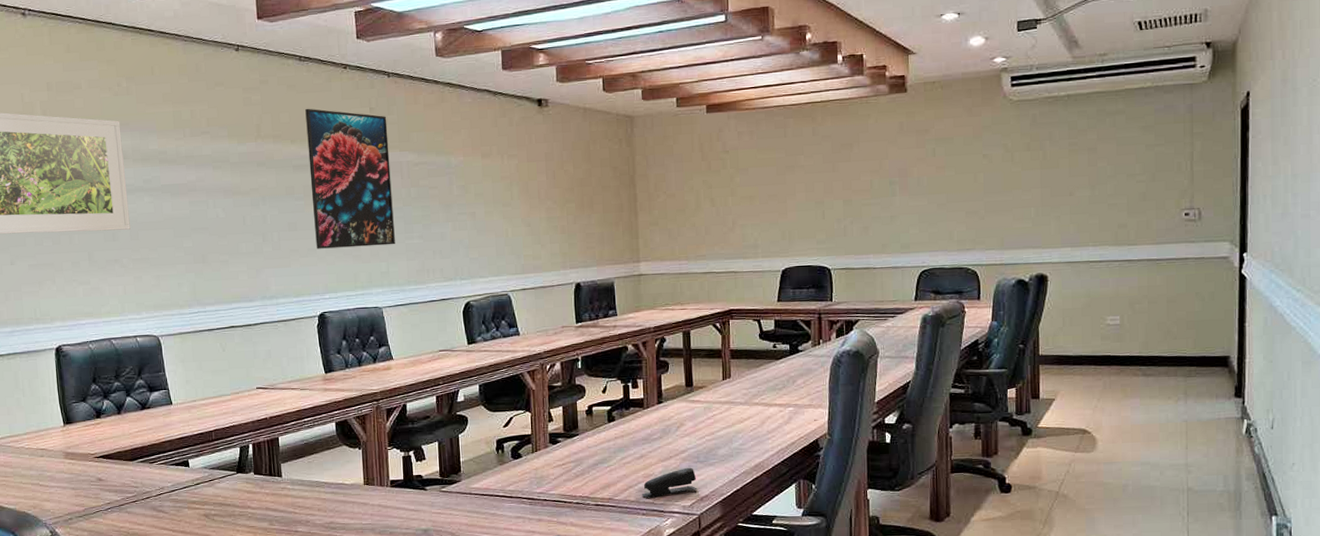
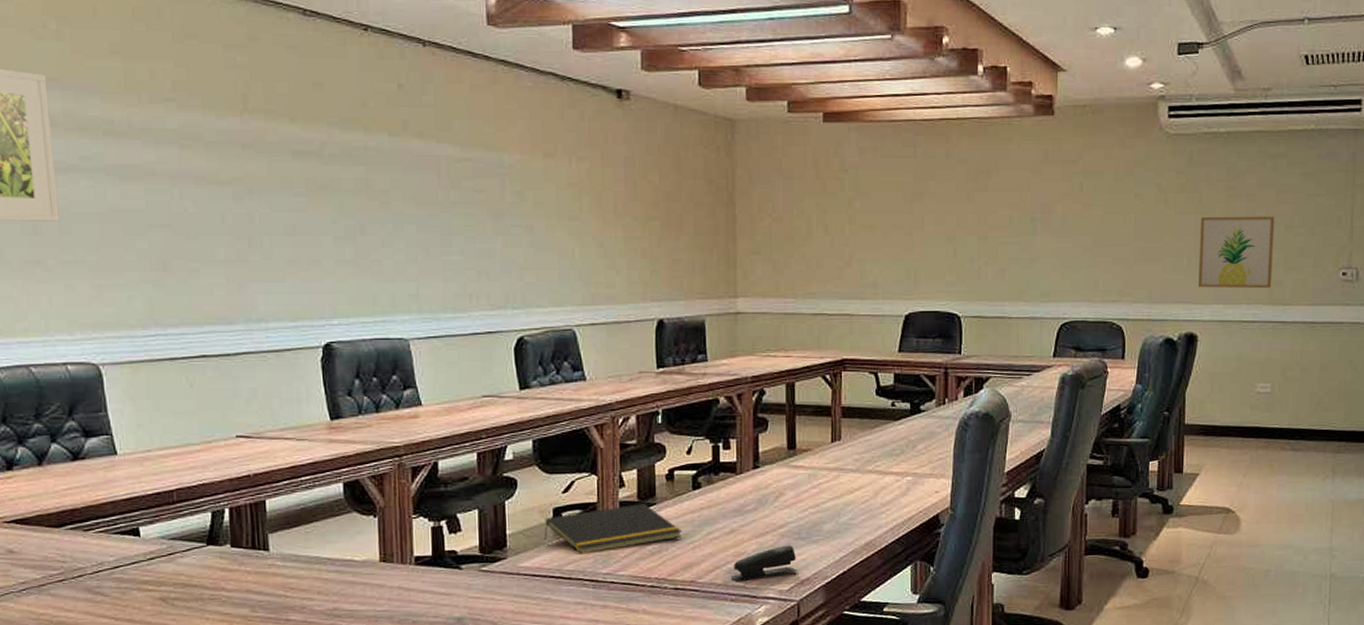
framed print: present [305,108,395,249] -> none [310,78,428,261]
notepad: none [490,435,601,476] -> present [544,504,683,553]
wall art: none [1045,166,1117,234] -> present [1198,216,1275,289]

